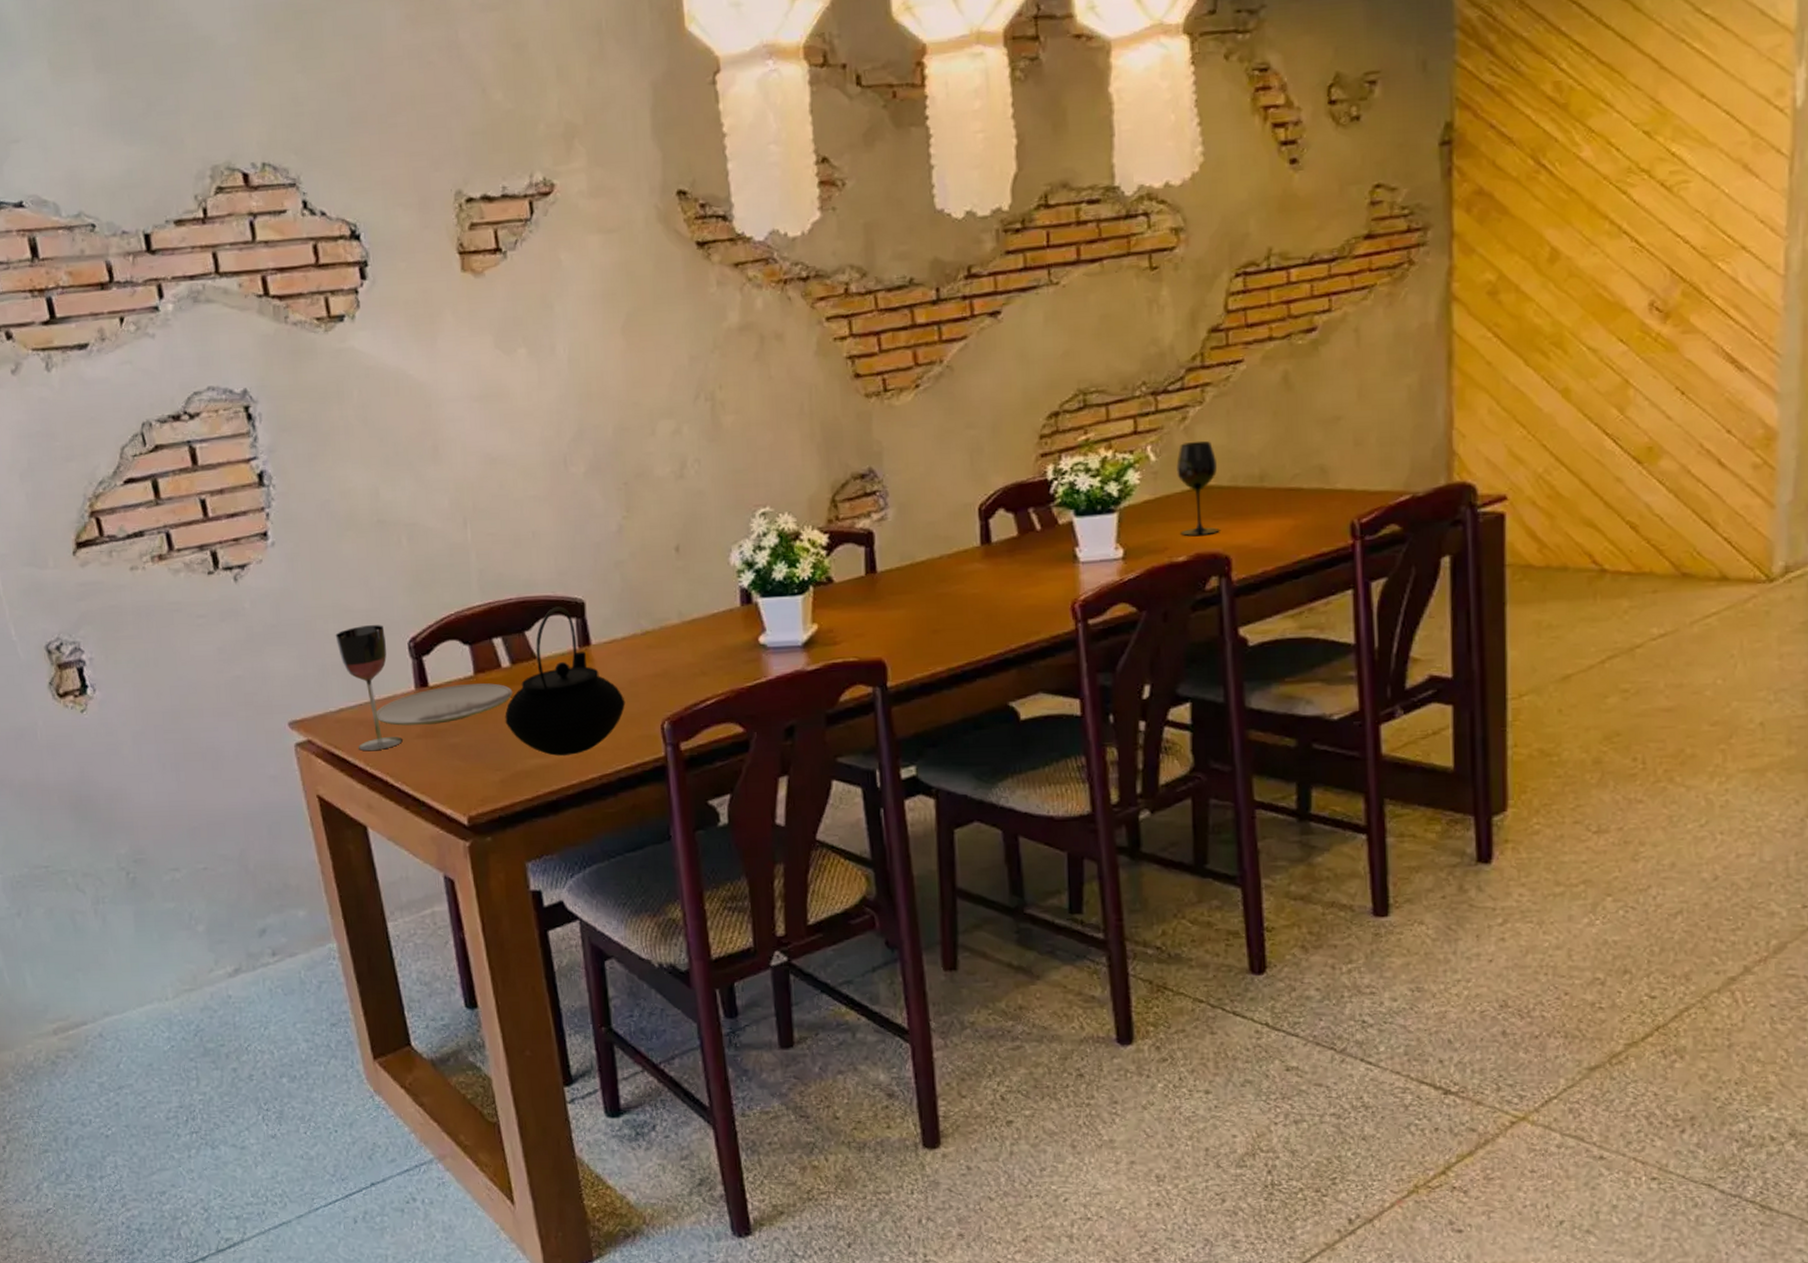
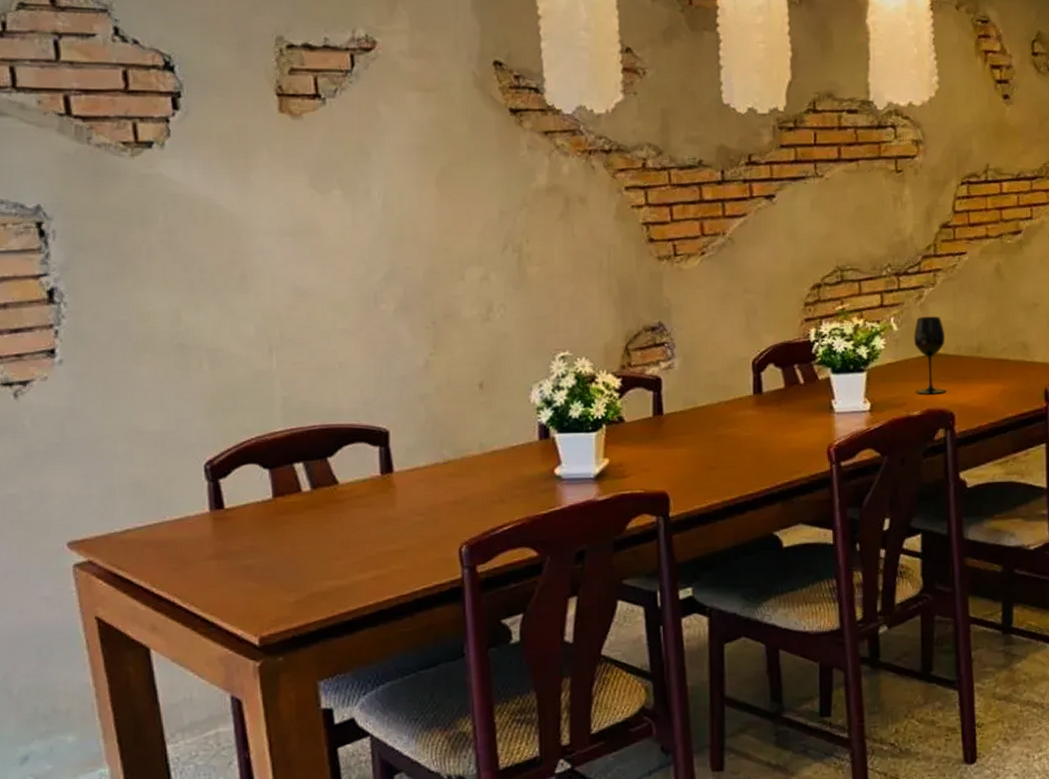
wineglass: present [335,625,403,752] -> none [125,447,193,573]
plate: present [377,683,513,726] -> none [167,507,312,547]
teapot: present [505,606,626,756] -> none [303,435,425,577]

